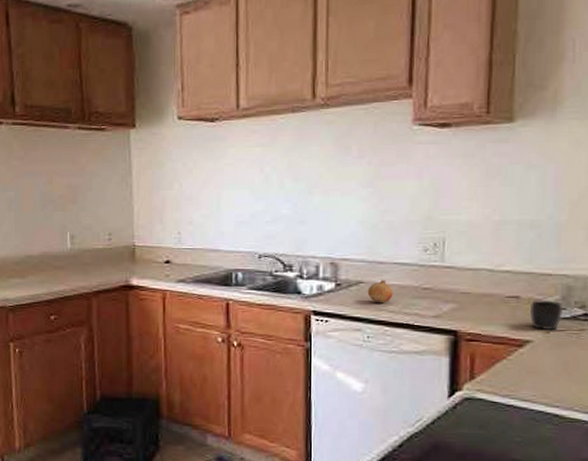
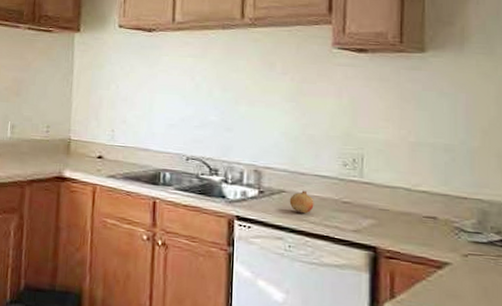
mug: present [530,300,563,331] -> none [448,222,479,254]

